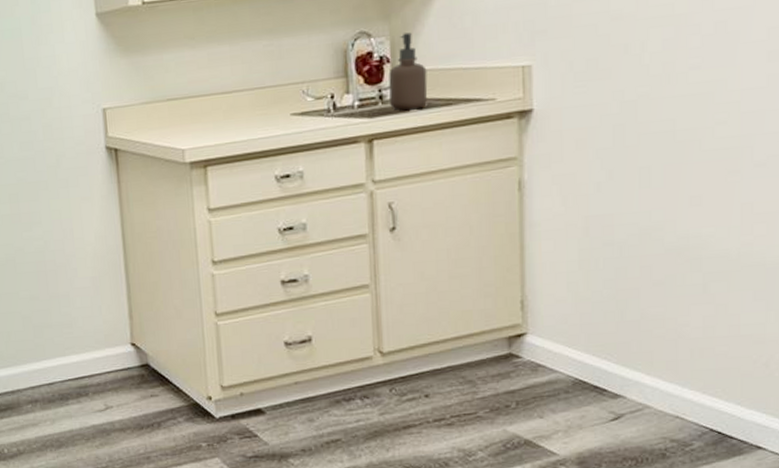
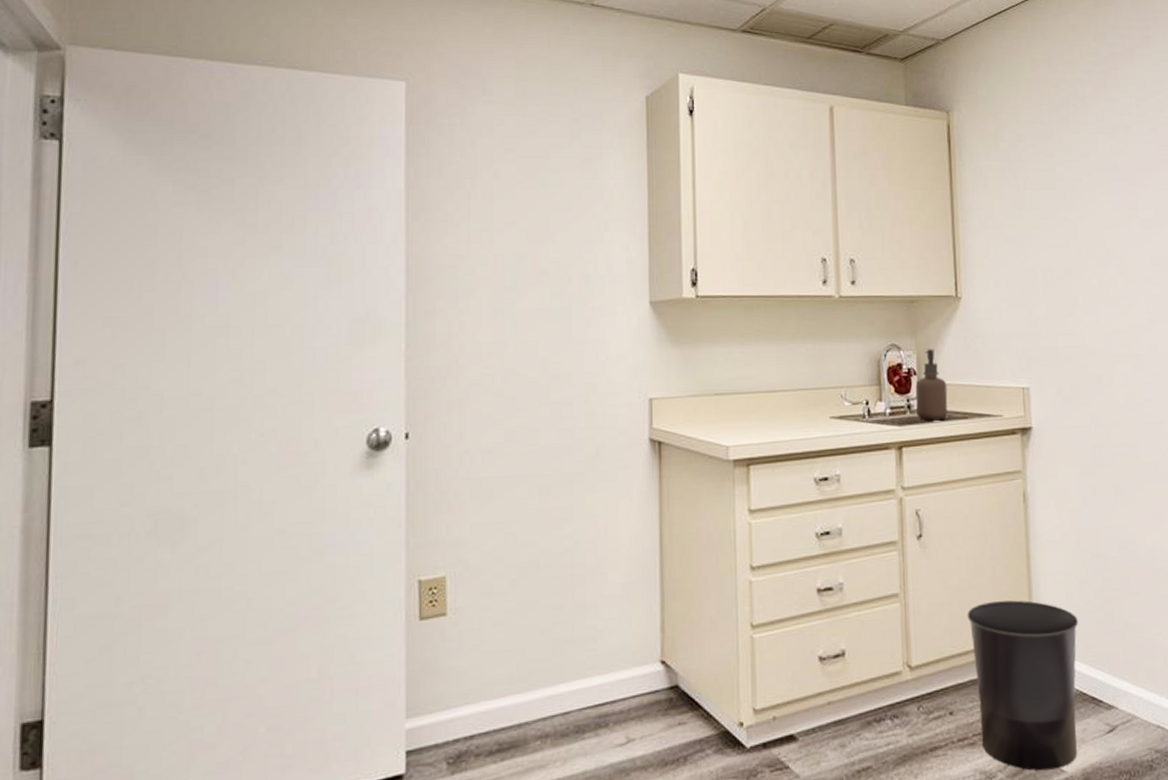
waste bin: none [446,290,582,452] -> present [967,600,1079,771]

